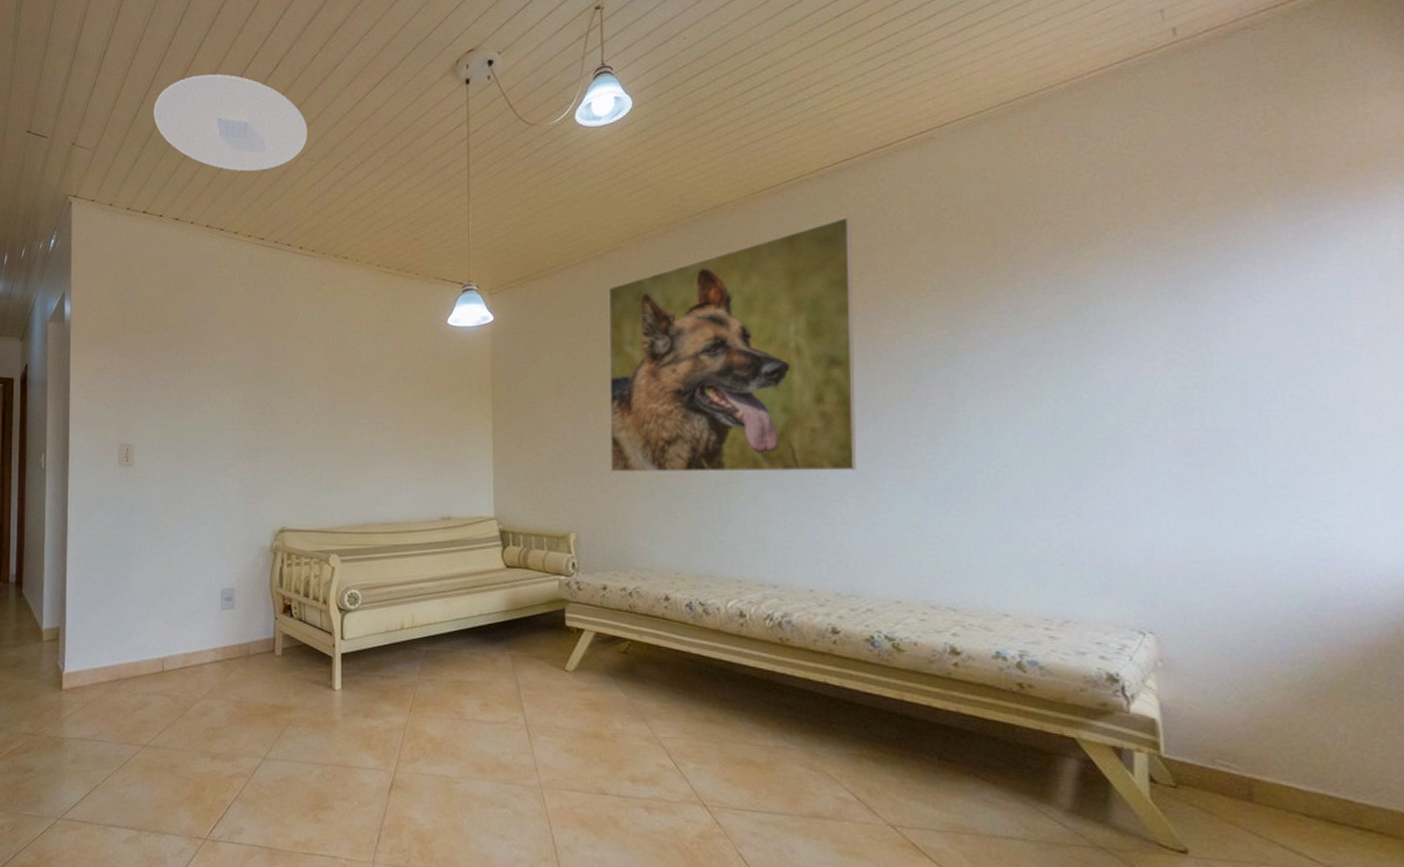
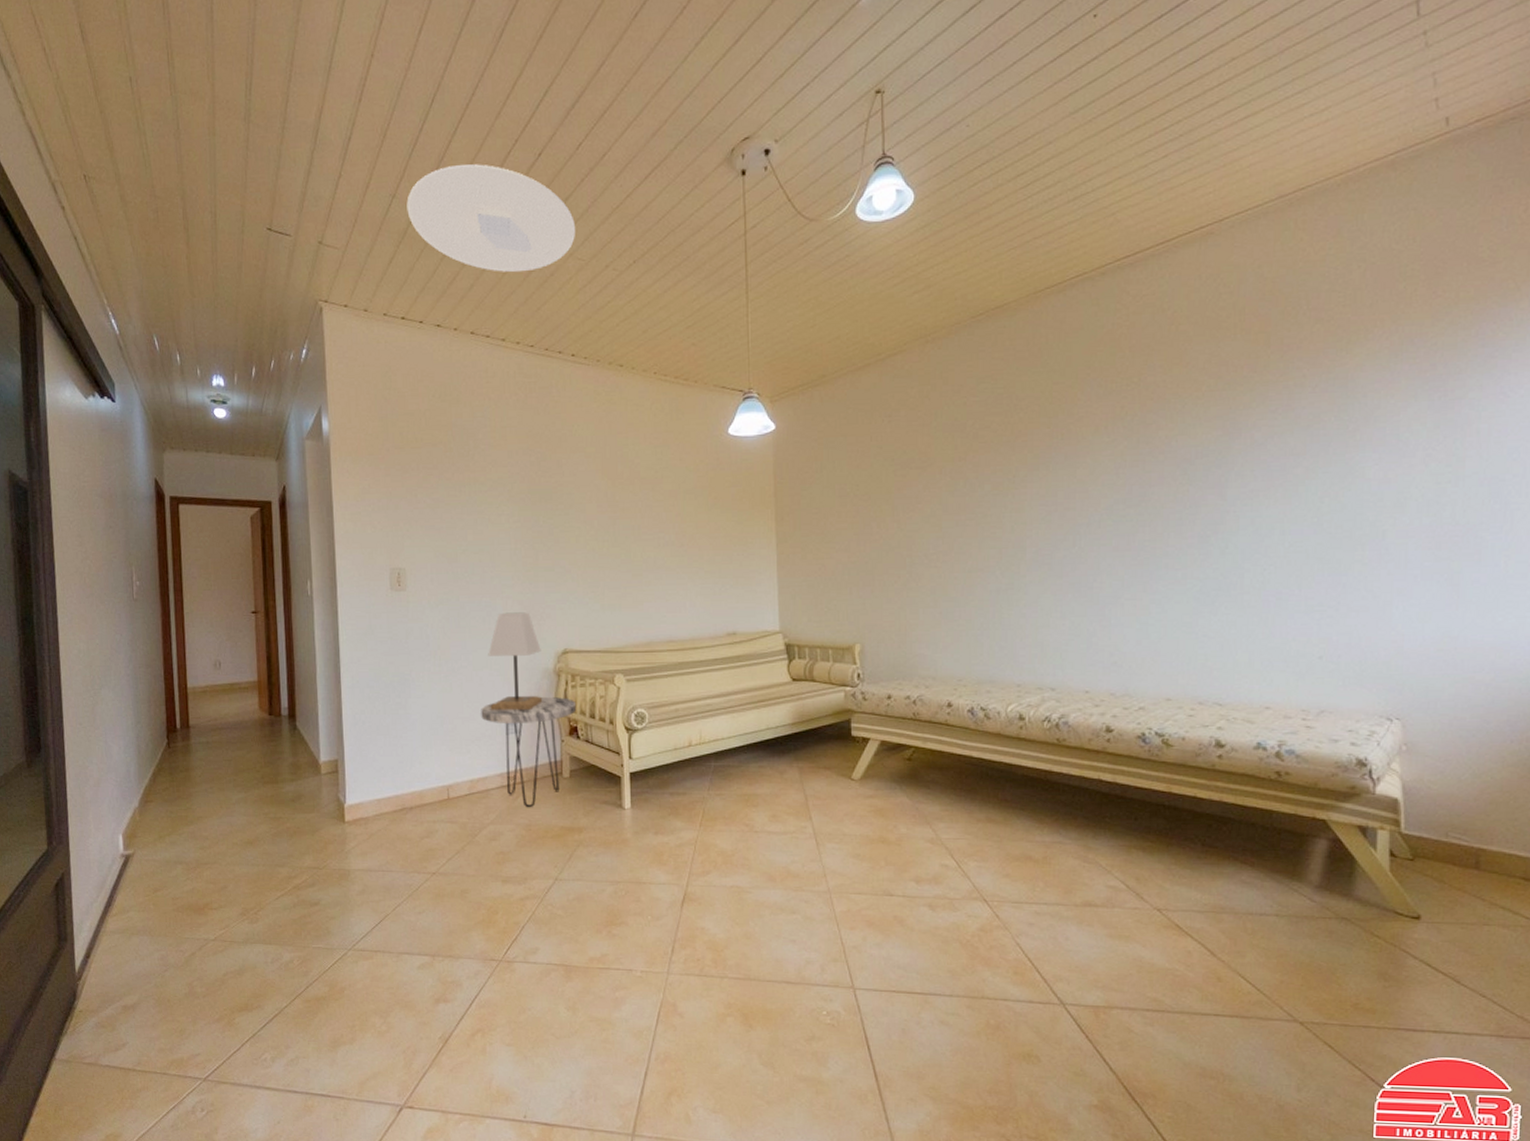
side table: none [198,573,291,685] -> present [481,696,577,808]
lamp: none [207,490,259,586] -> present [488,612,543,710]
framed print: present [608,216,857,473] -> none [891,316,1133,582]

